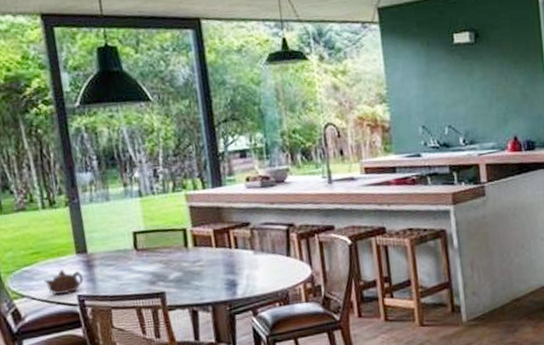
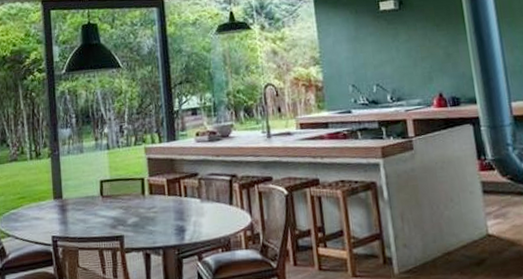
teapot: present [44,269,84,295] -> none [26,212,58,235]

